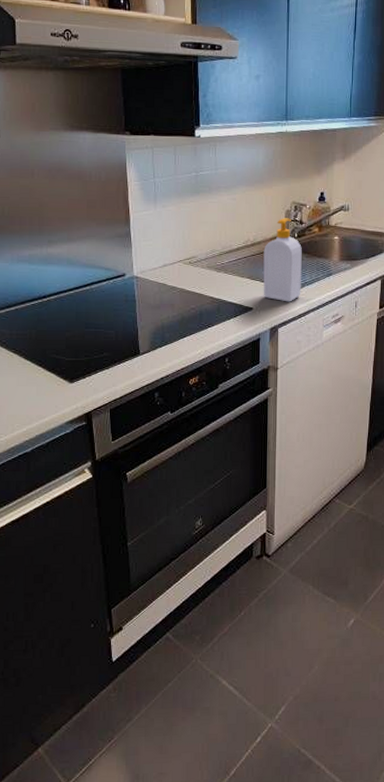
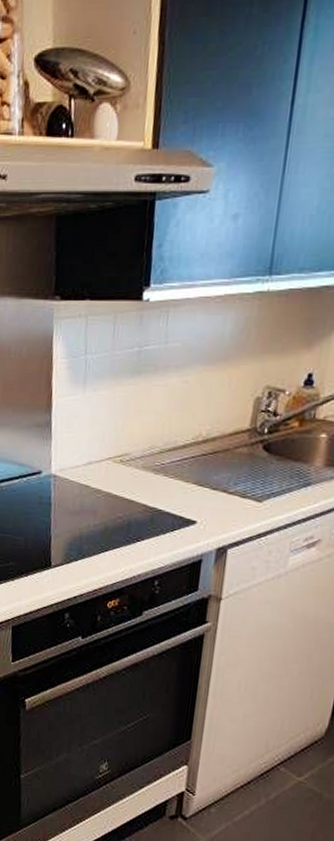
soap bottle: present [263,218,302,302] -> none [212,407,273,517]

